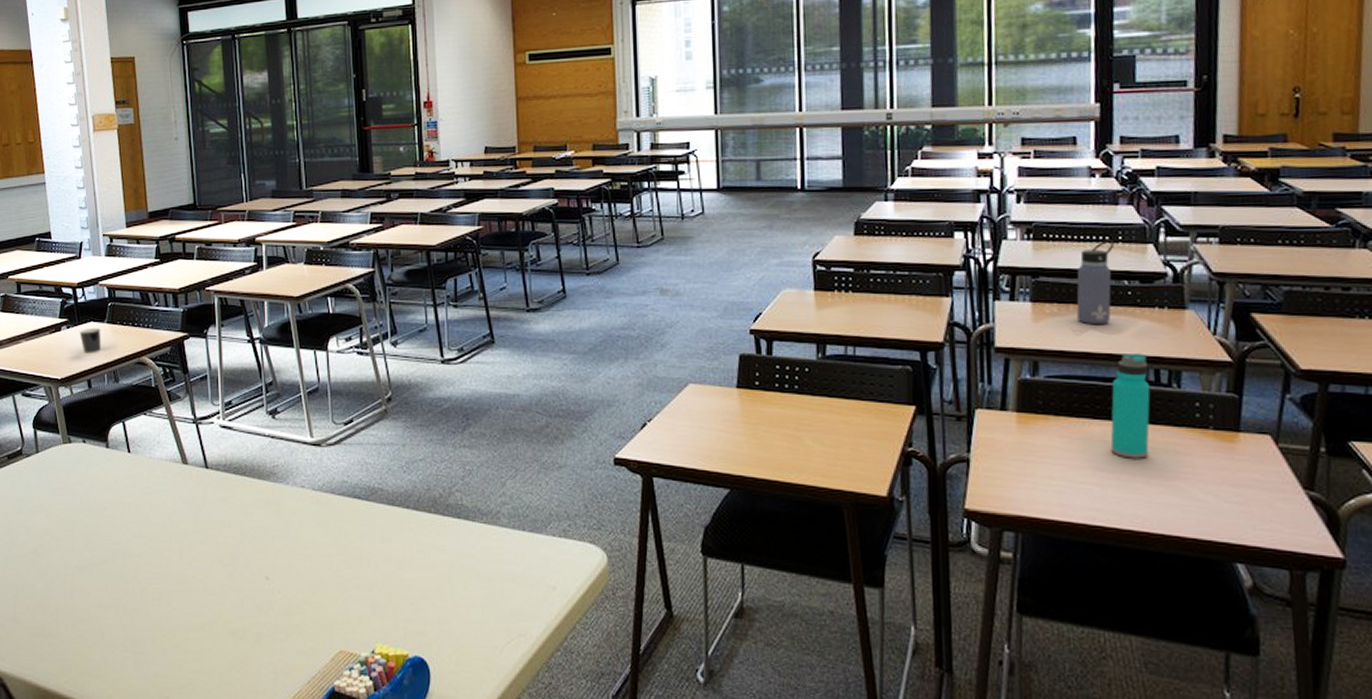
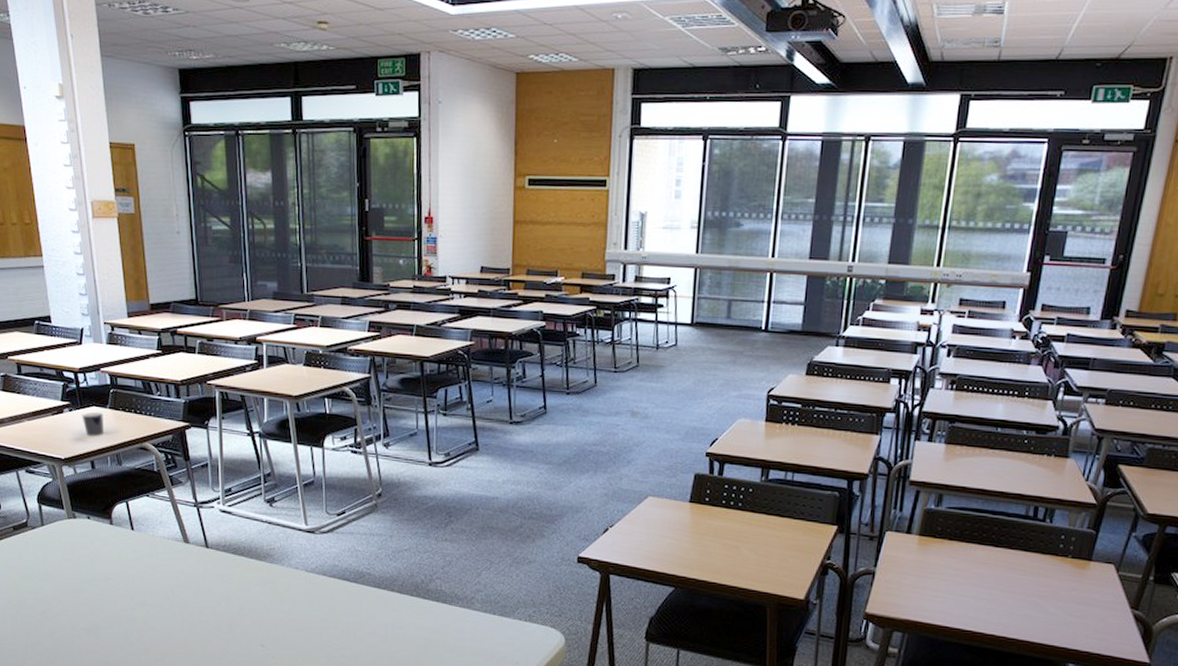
water bottle: present [1076,240,1114,325] -> none [980,394,1021,467]
water bottle: present [1110,354,1151,459] -> none [988,492,1031,579]

